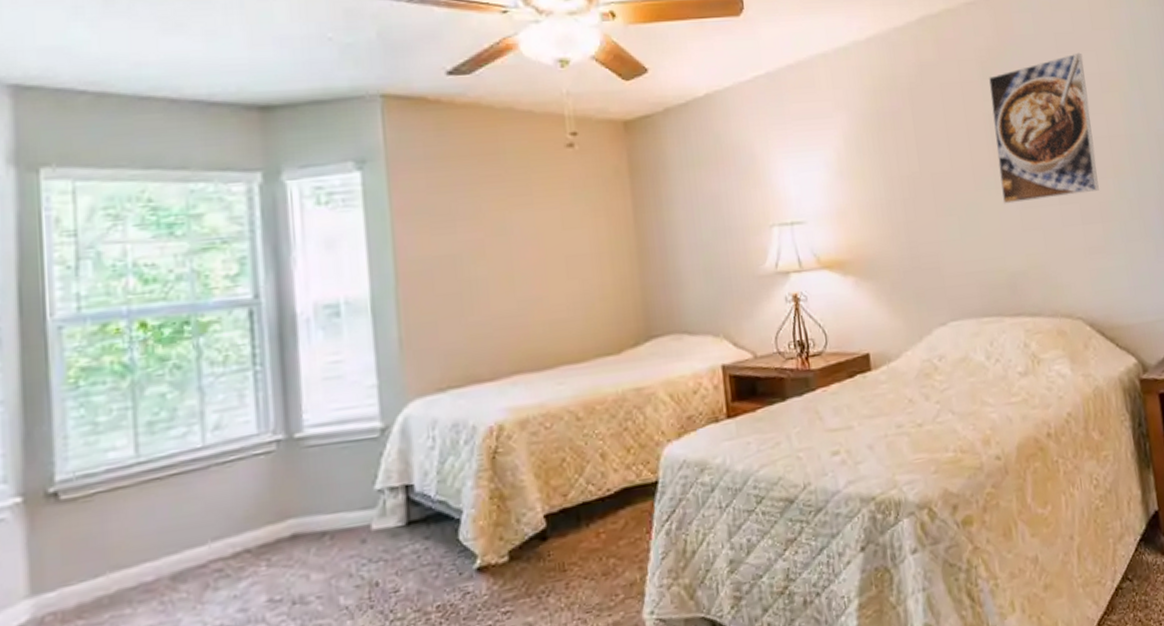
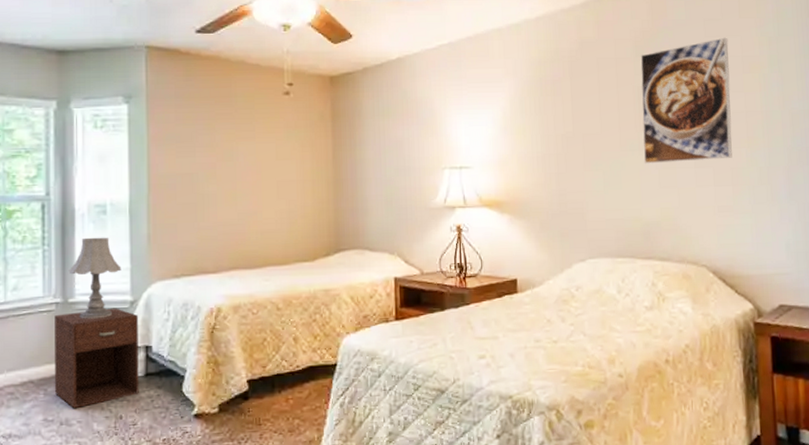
nightstand: none [276,439,400,581] -> present [54,308,139,409]
table lamp: none [292,346,366,459] -> present [68,237,122,319]

